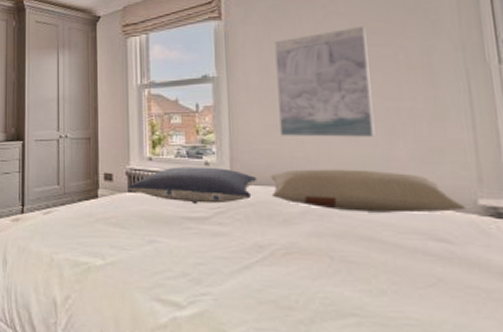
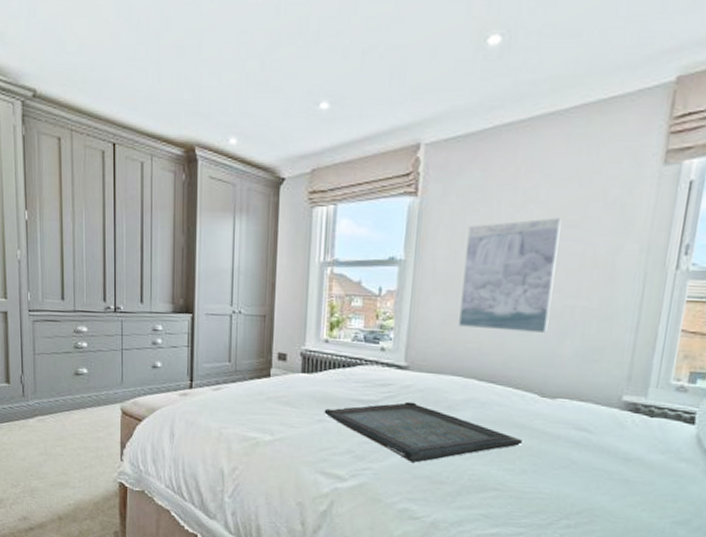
pillow: present [128,167,257,205] -> none [301,350,430,388]
serving tray: none [154,217,374,285] -> present [324,401,522,463]
pillow: present [270,169,465,213] -> none [440,360,610,406]

